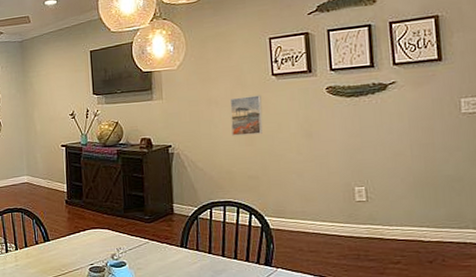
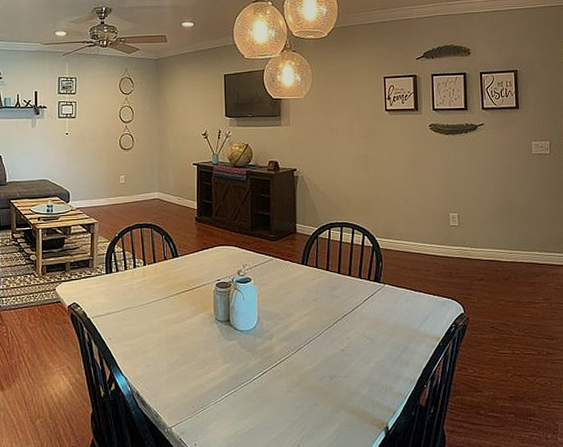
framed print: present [229,95,263,136] -> none [349,127,377,163]

